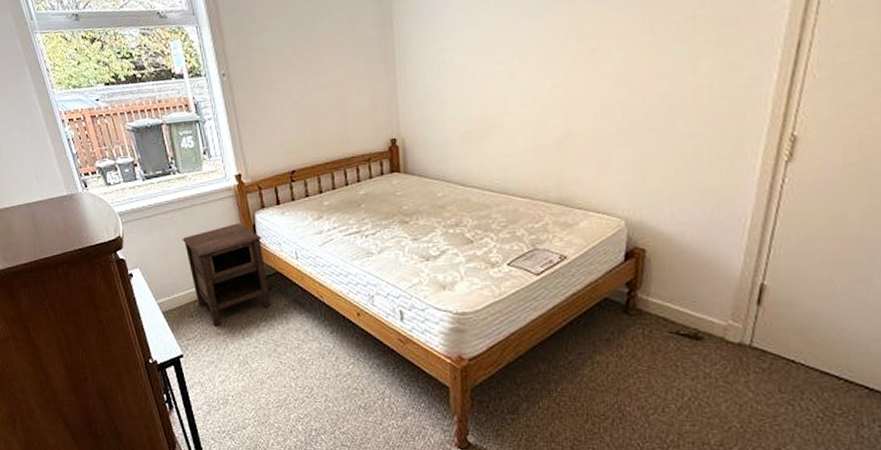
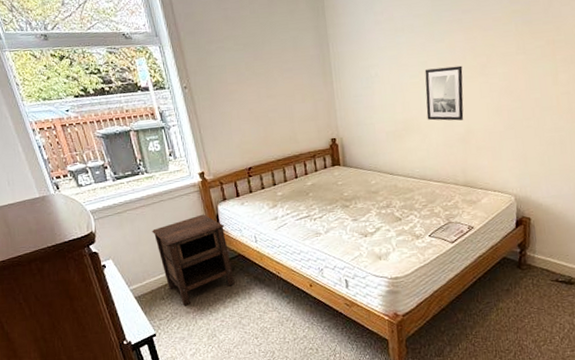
wall art: none [512,49,564,121] -> present [425,65,464,121]

